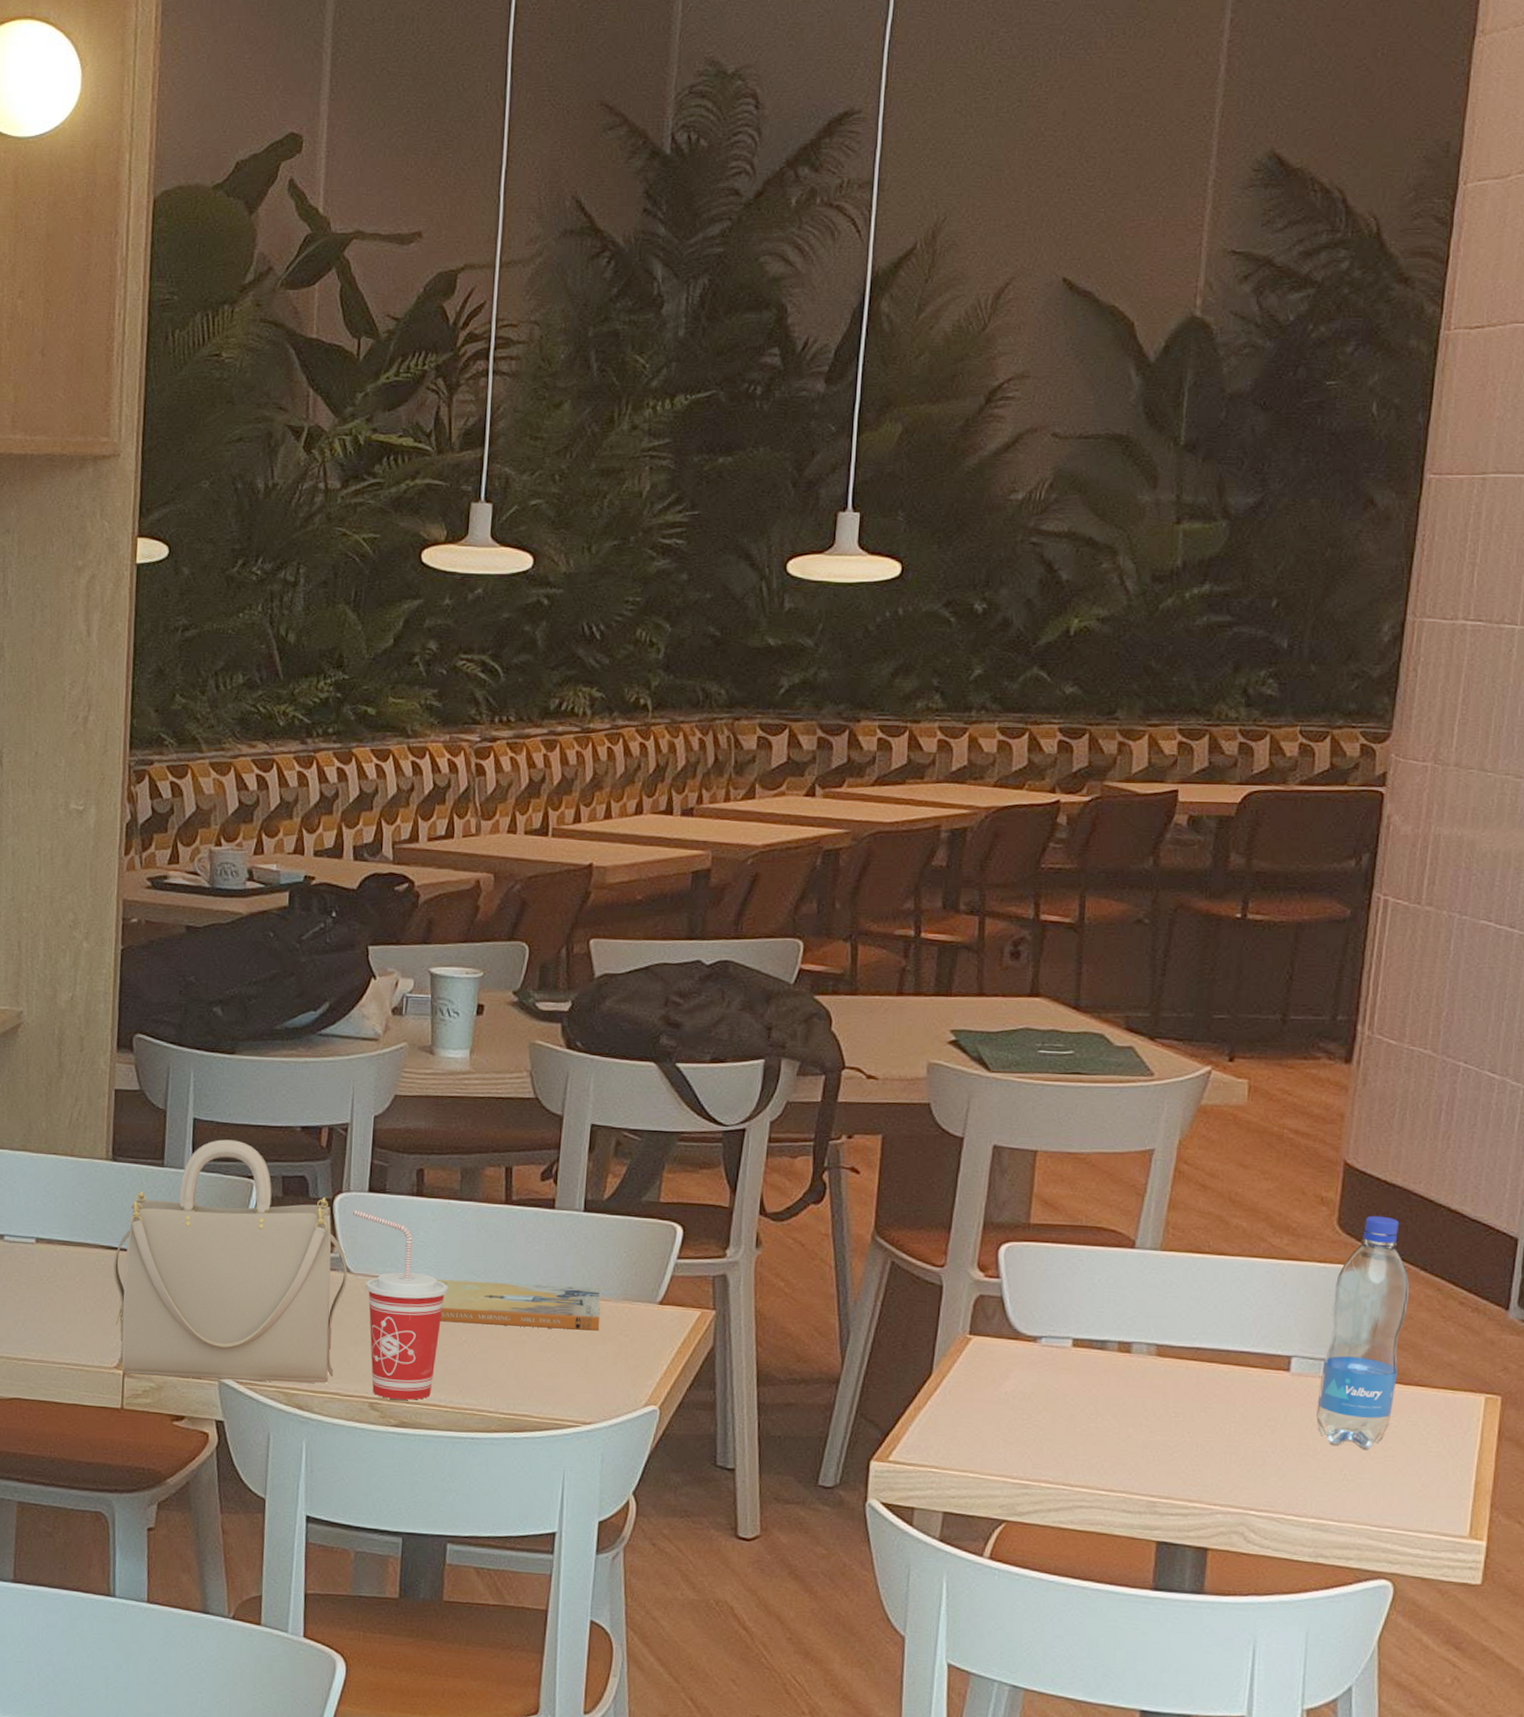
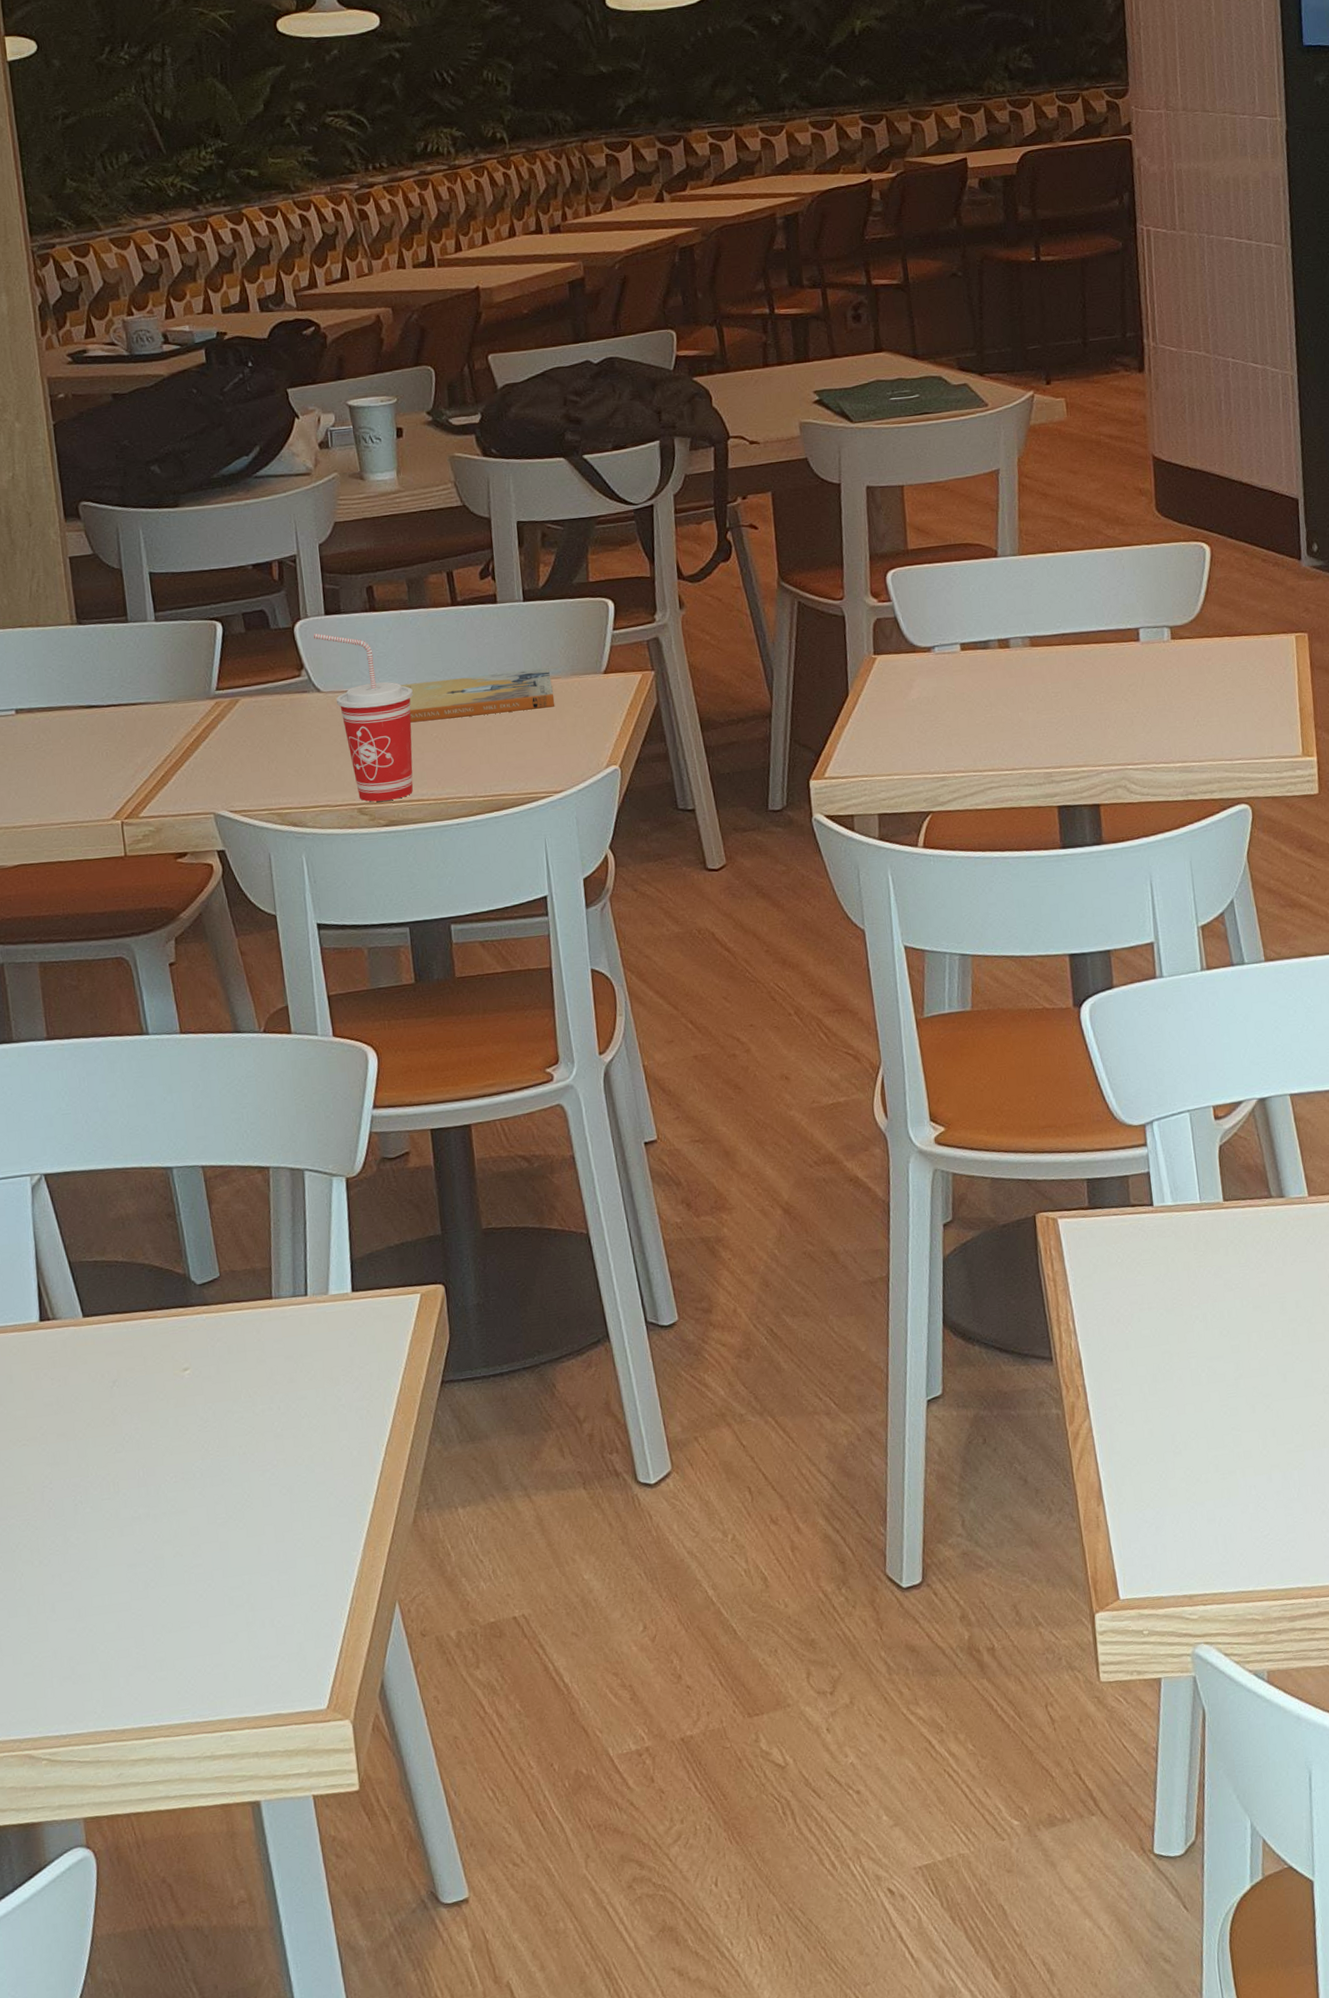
handbag: present [113,1139,348,1383] -> none [94,586,321,823]
bottle: present [1316,1215,1409,1451] -> none [1163,497,1226,698]

